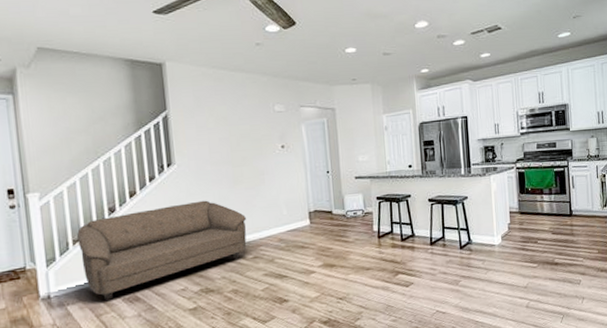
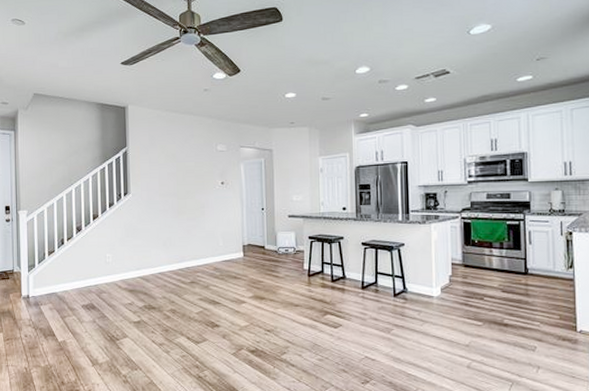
sofa: present [77,200,247,301] -> none [52,227,186,305]

